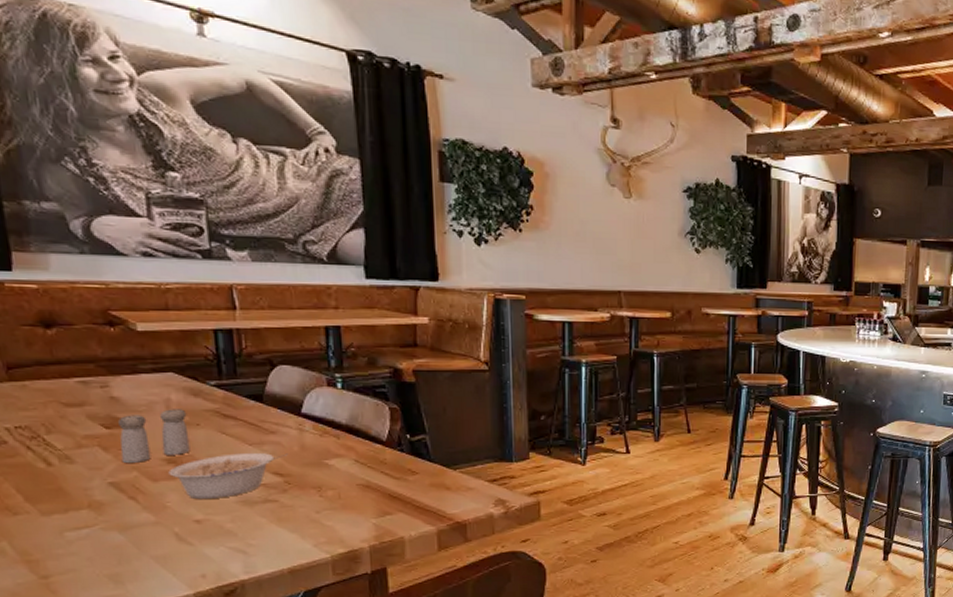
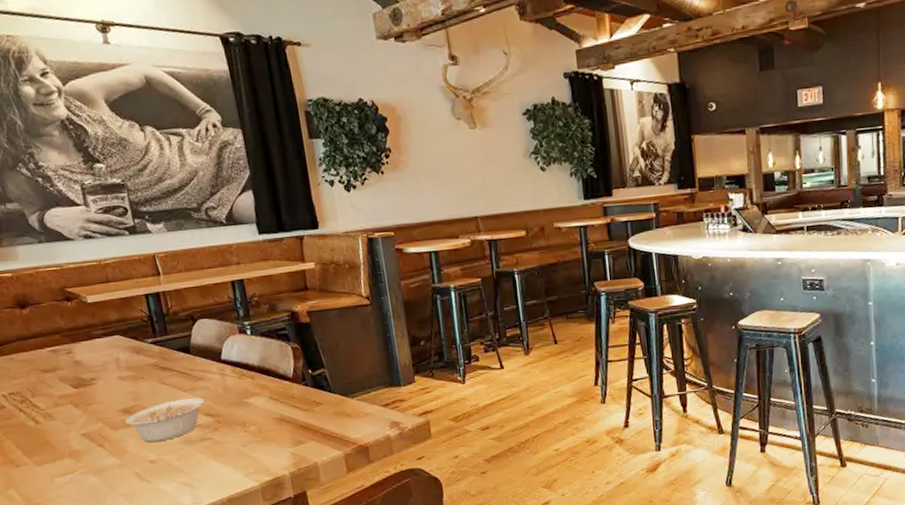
salt and pepper shaker: present [118,409,191,464] -> none [83,366,140,417]

